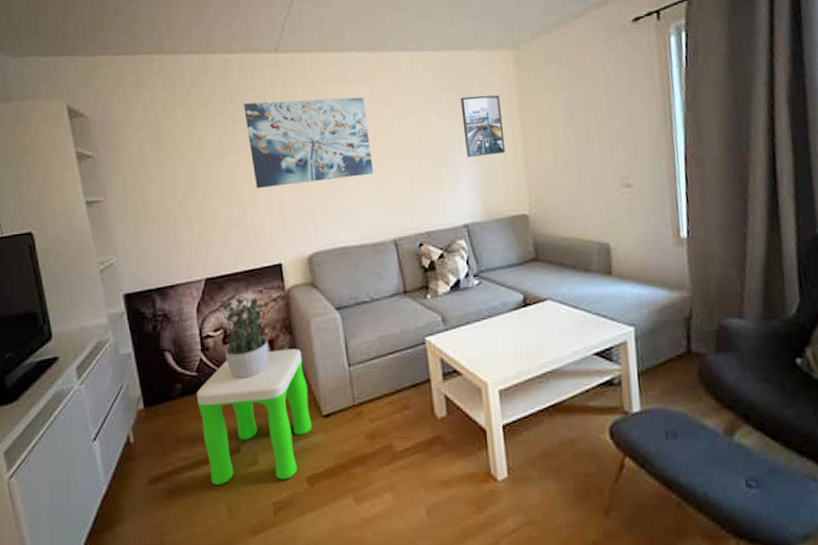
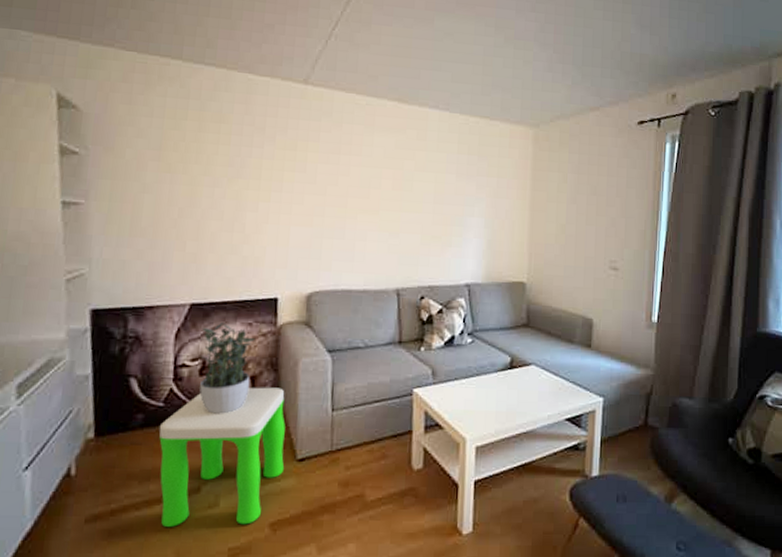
wall art: present [244,97,374,188] -> none [262,129,388,222]
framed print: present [460,95,506,157] -> none [478,163,515,223]

